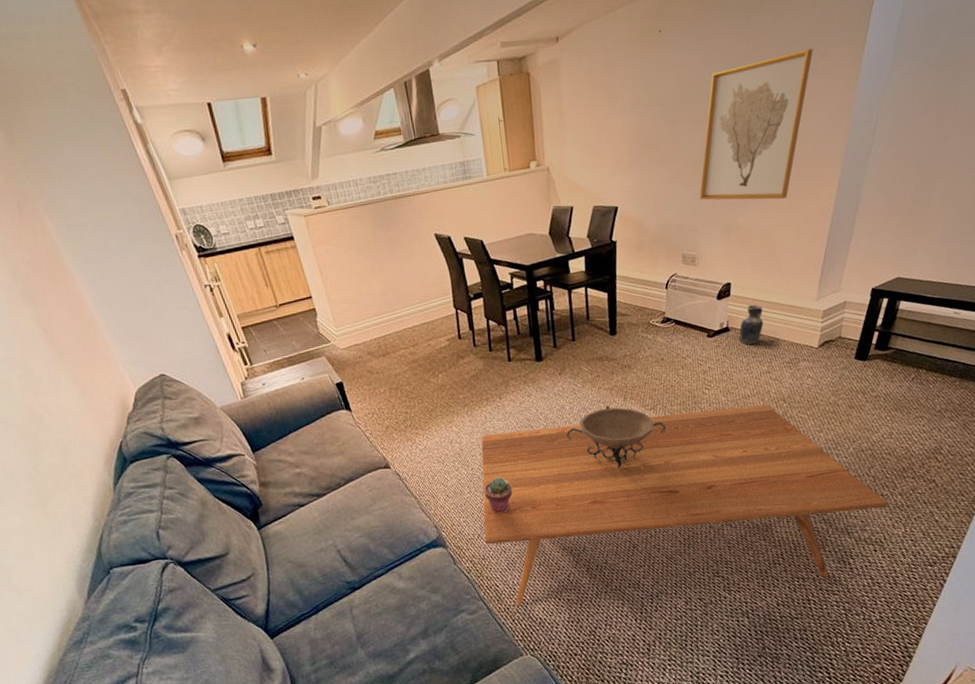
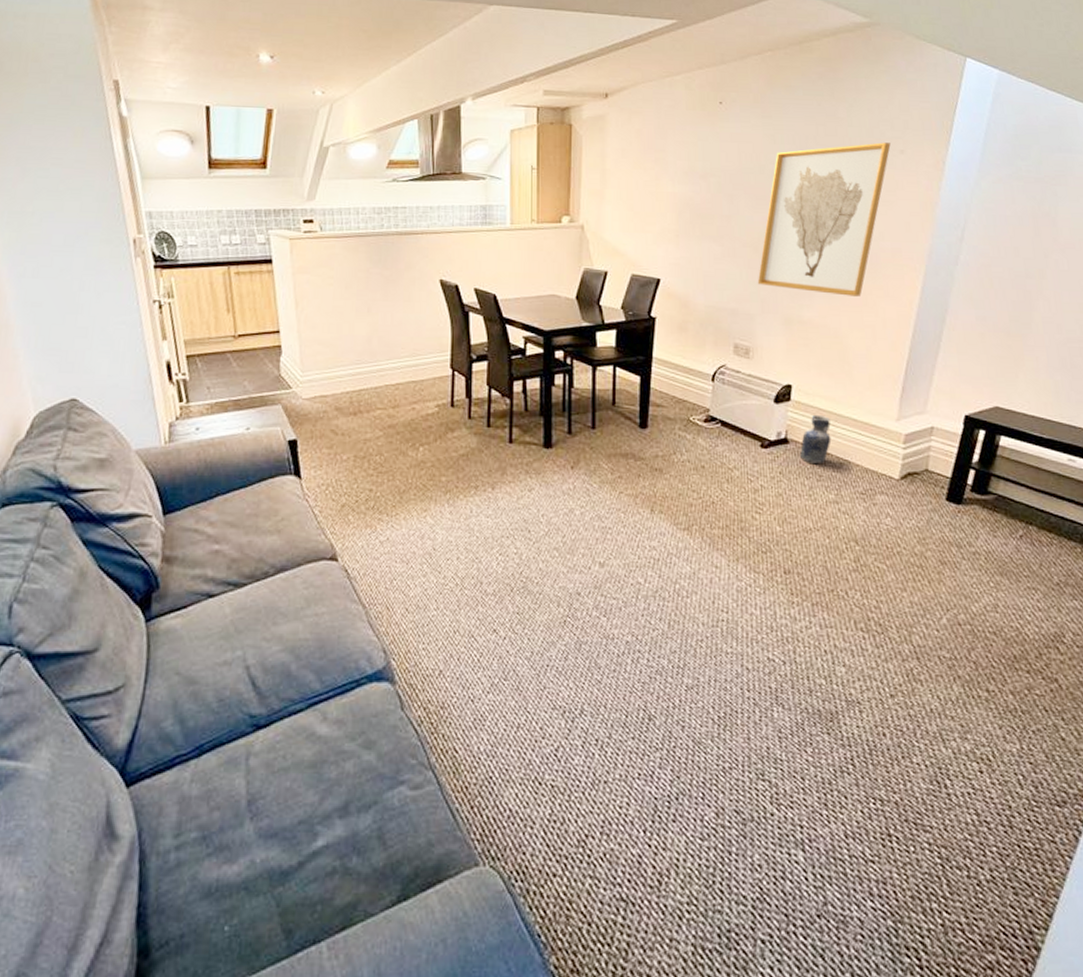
coffee table: present [481,404,888,606] -> none [447,534,996,804]
potted succulent: present [483,476,513,514] -> none [455,592,495,645]
decorative bowl: present [566,405,666,469] -> none [572,517,702,603]

